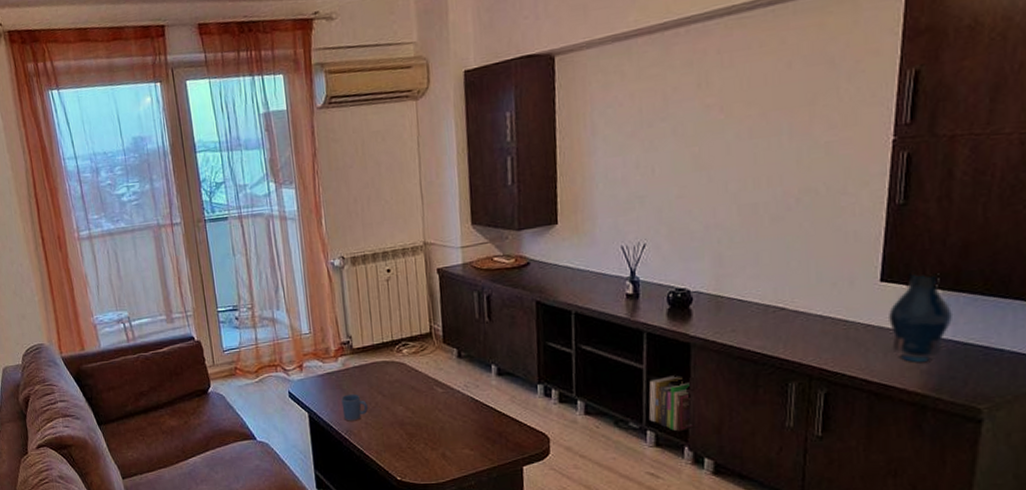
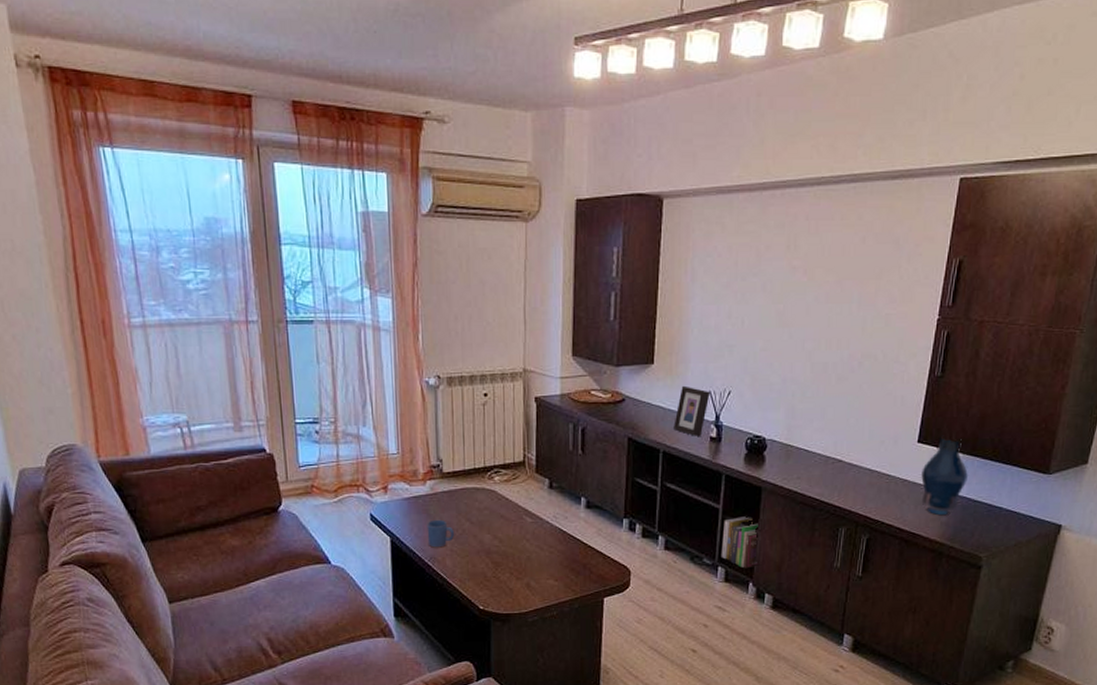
picture frame: none [584,243,623,295] -> present [674,385,710,436]

